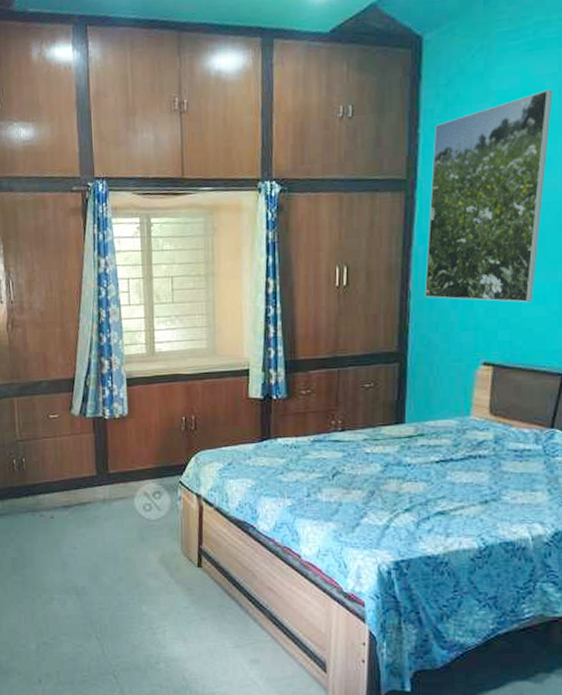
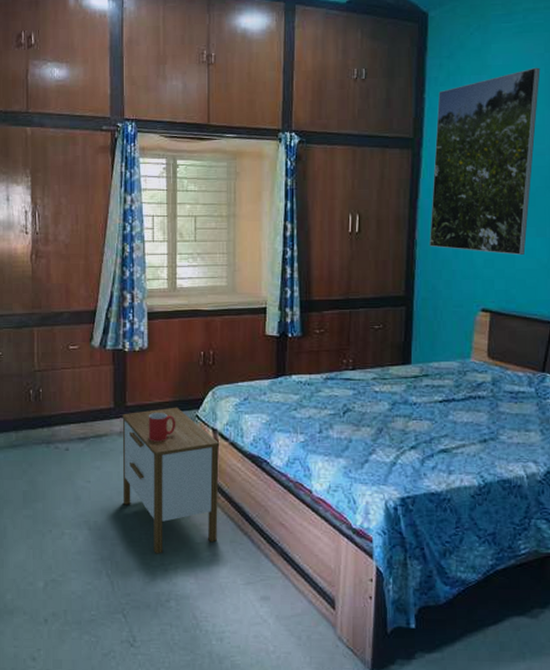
nightstand: none [105,473,205,618] -> present [122,407,220,554]
mug: none [131,480,160,508] -> present [148,413,176,442]

